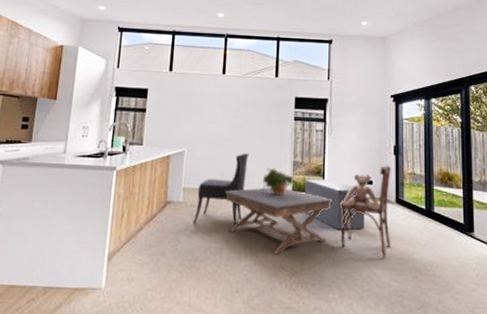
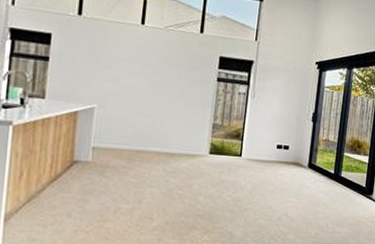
dining chair: present [193,153,249,225] -> none [102,113,167,186]
coffee table: present [224,187,333,255] -> none [138,149,249,215]
potted plant: present [260,167,299,194] -> none [177,129,217,157]
bench: present [305,179,365,231] -> none [221,142,278,192]
dining chair: present [339,164,391,258] -> none [253,130,308,218]
teddy bear: present [344,174,379,209] -> none [260,139,293,173]

